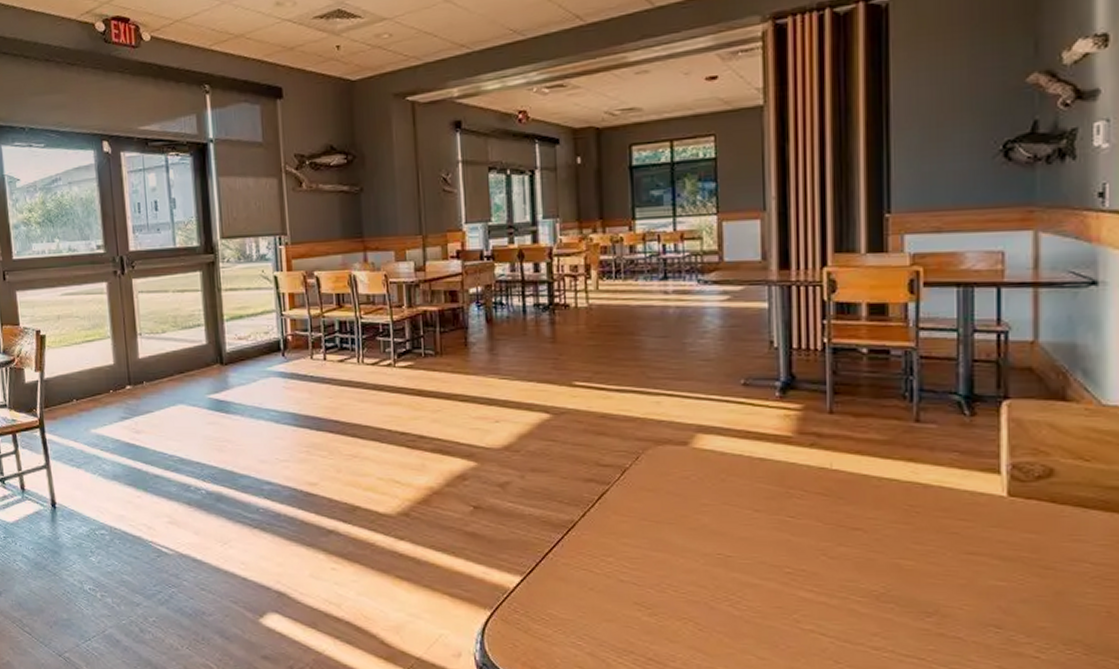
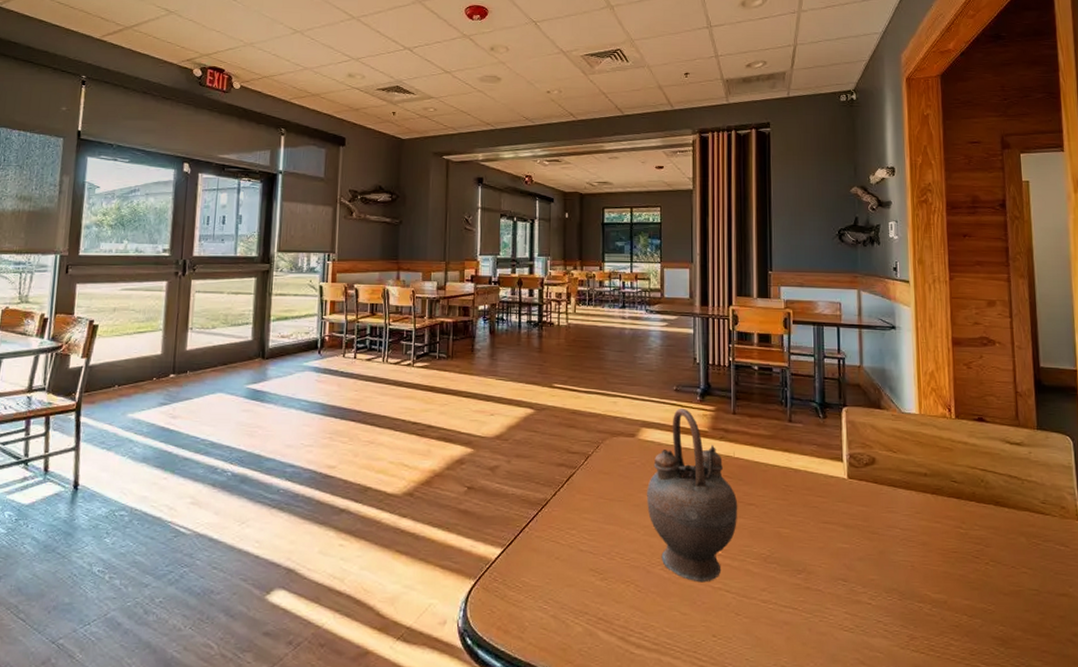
teapot: none [705,408,838,623] -> present [646,409,738,583]

